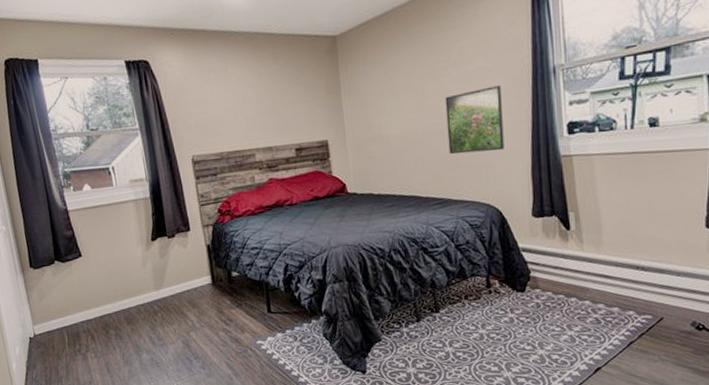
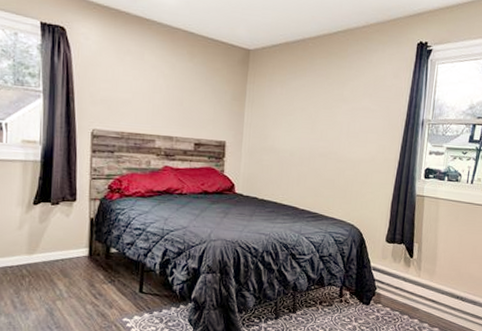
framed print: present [445,85,505,155] -> none [328,125,380,181]

